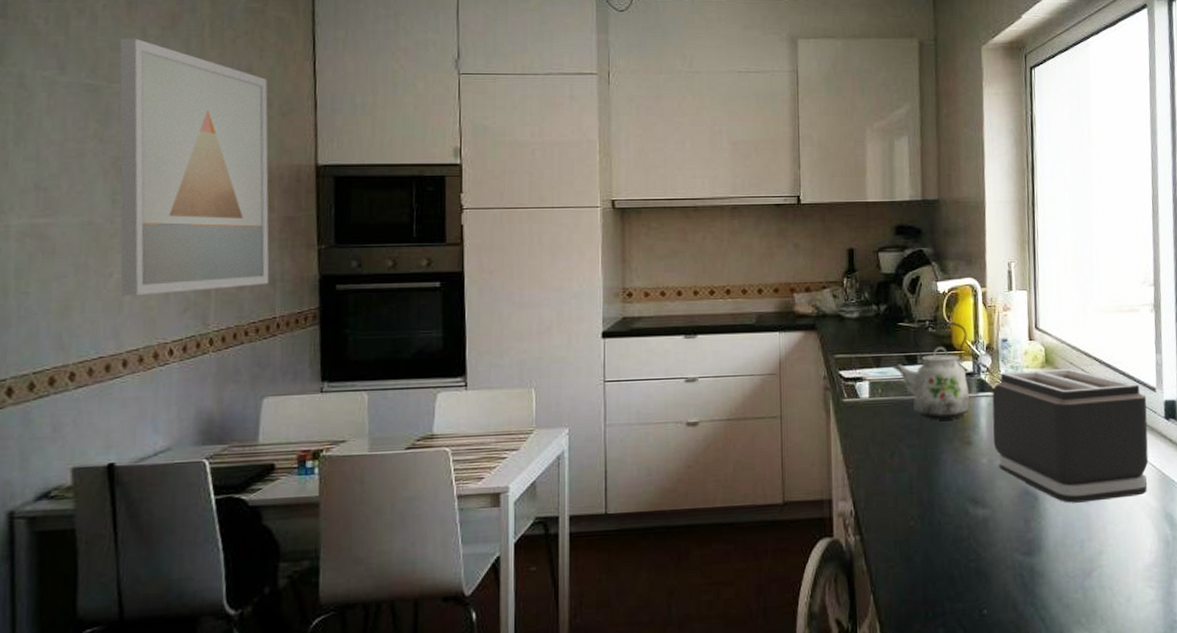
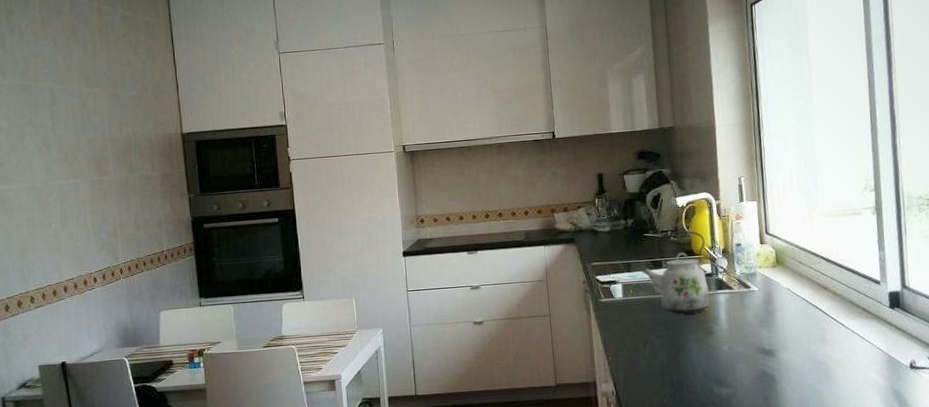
wall art: present [119,39,270,296] -> none [39,47,157,240]
toaster: present [992,368,1149,503] -> none [729,266,876,383]

